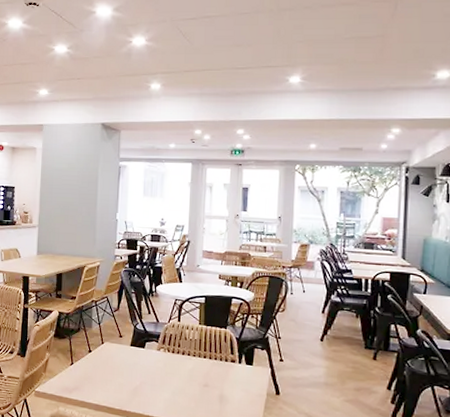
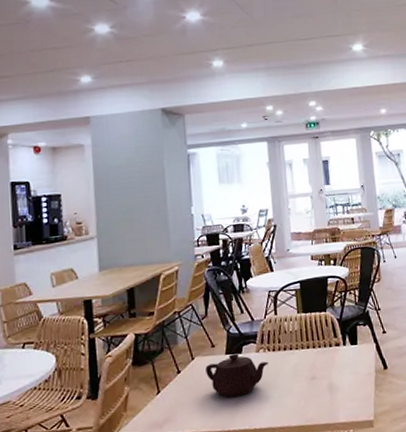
teapot: none [112,347,167,384] -> present [205,353,268,397]

